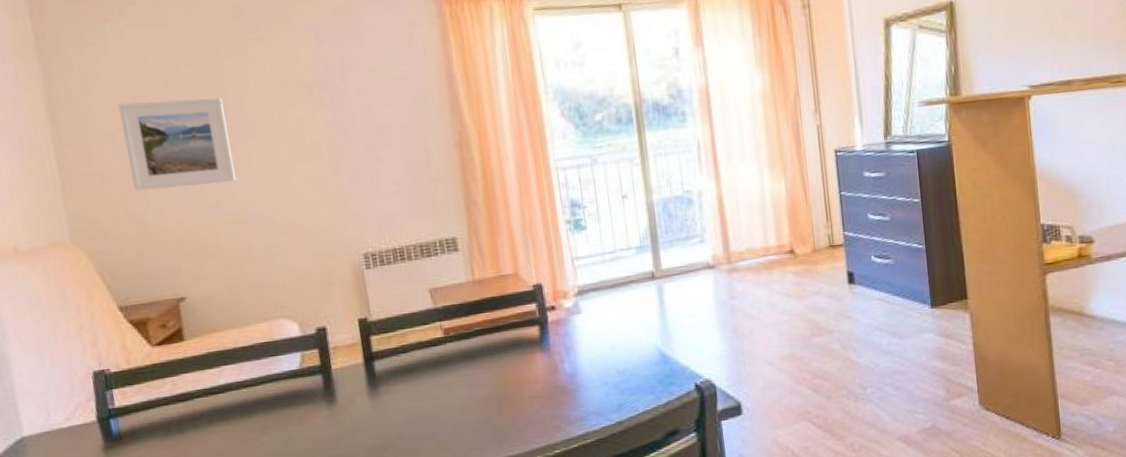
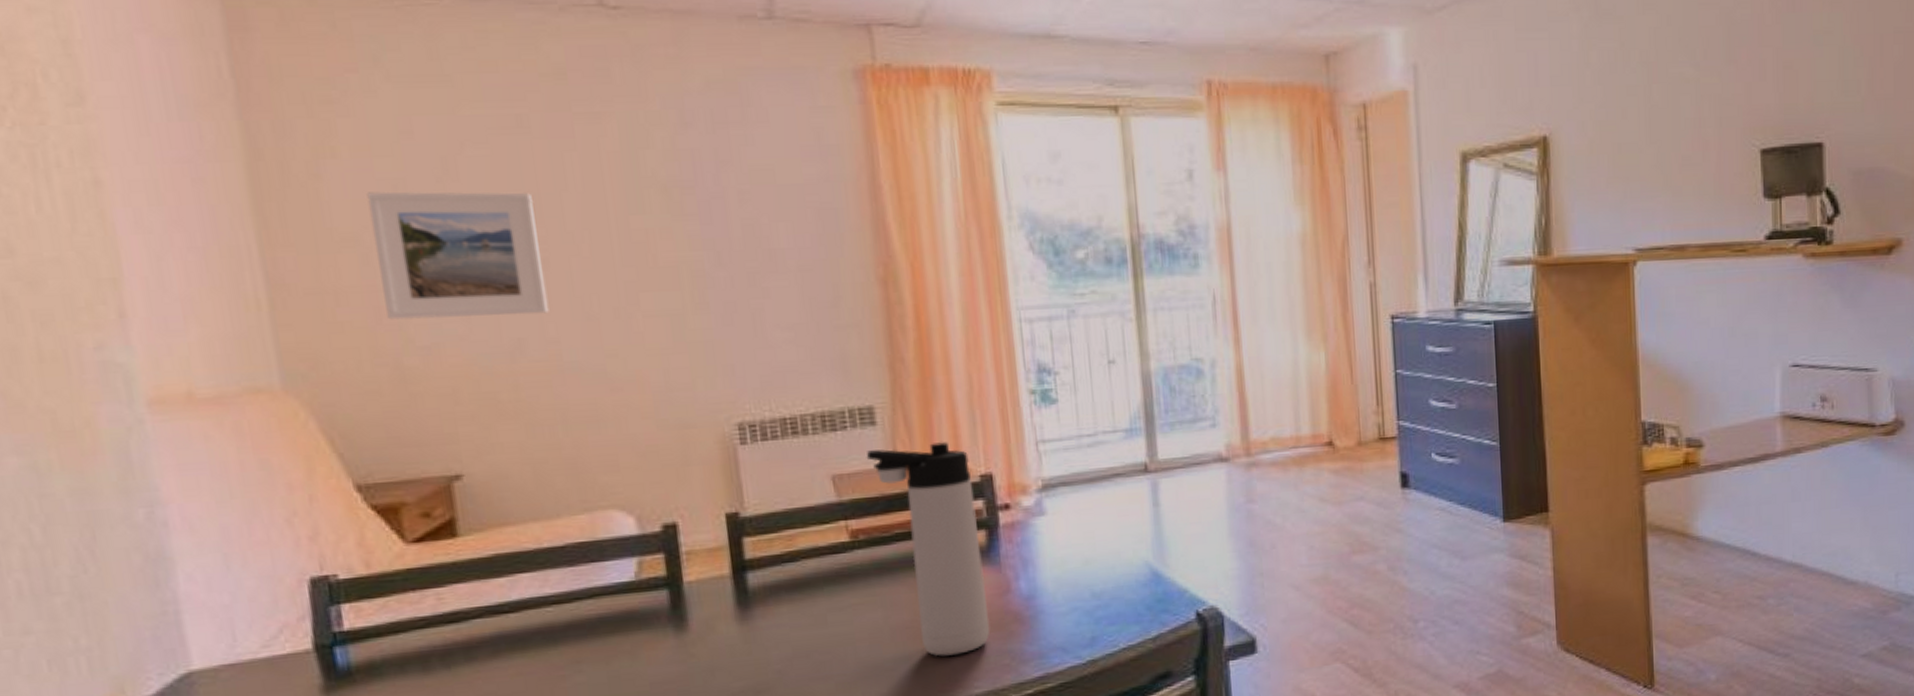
thermos bottle: none [452,261,545,421] -> present [866,442,990,657]

